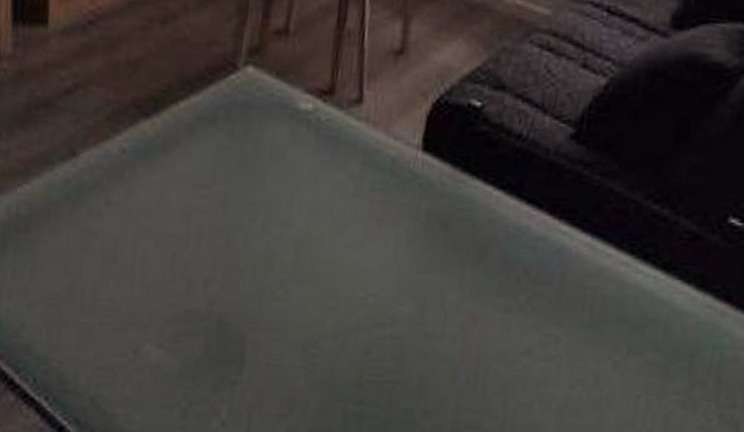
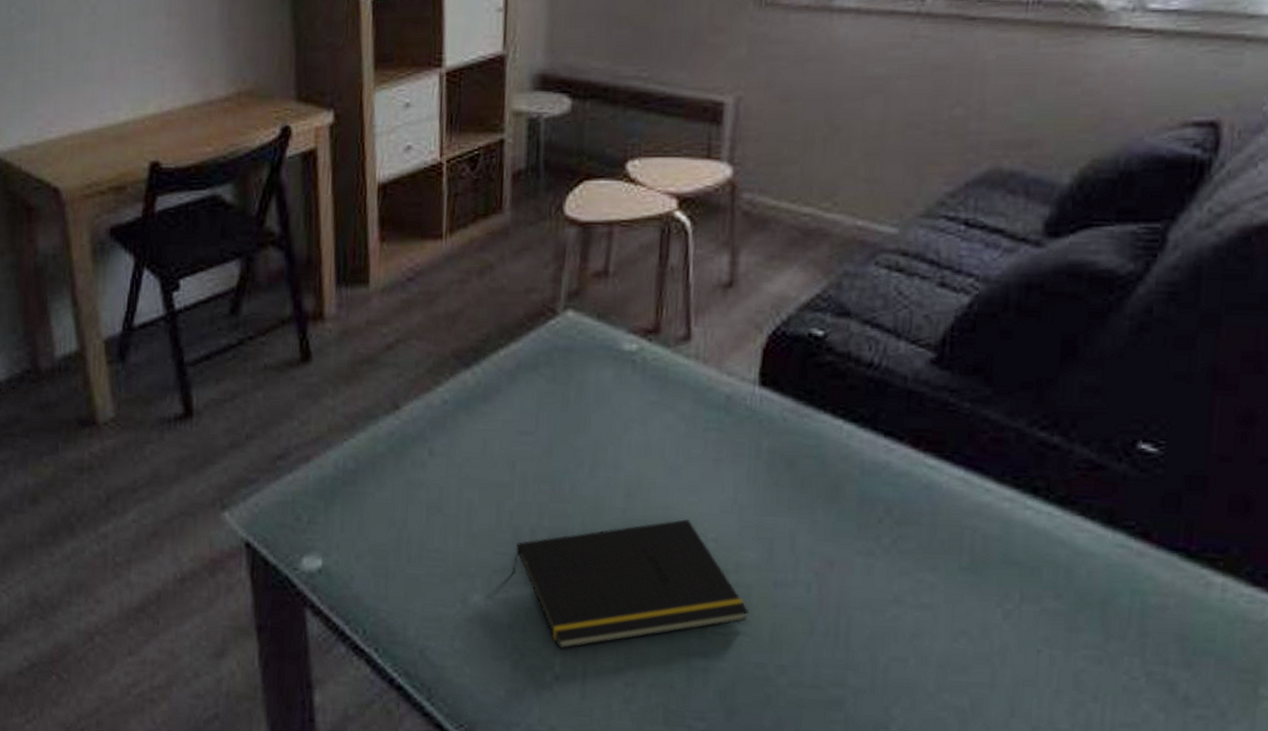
notepad: none [183,275,401,397] -> present [511,519,749,649]

